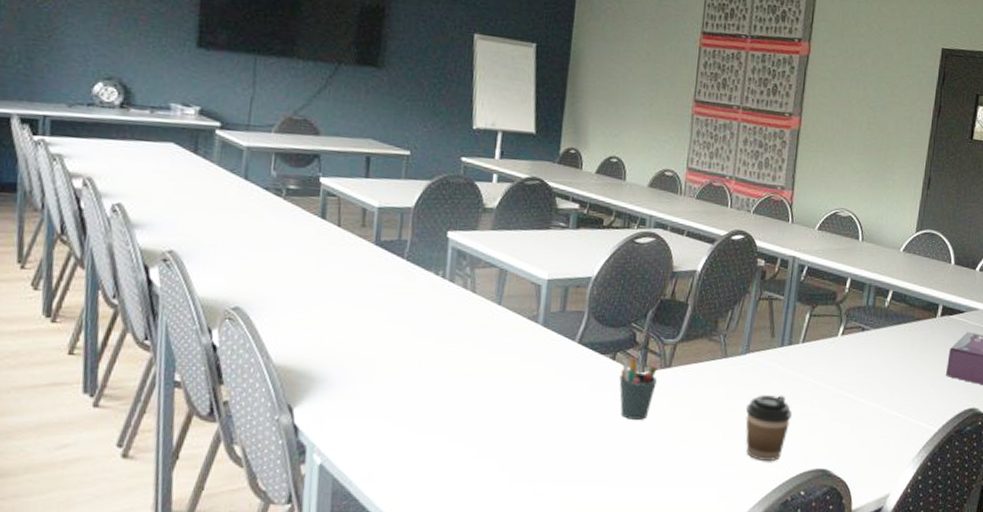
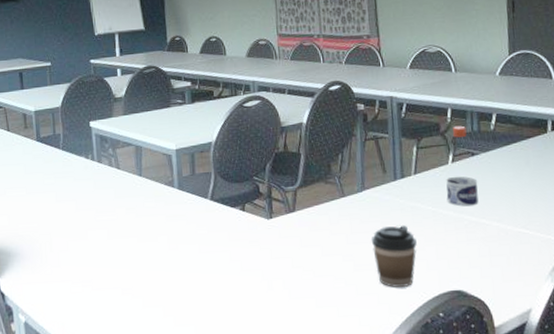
pen holder: present [619,357,658,420] -> none [251,207,286,261]
water bottle: none [829,297,863,383] -> present [446,125,479,207]

